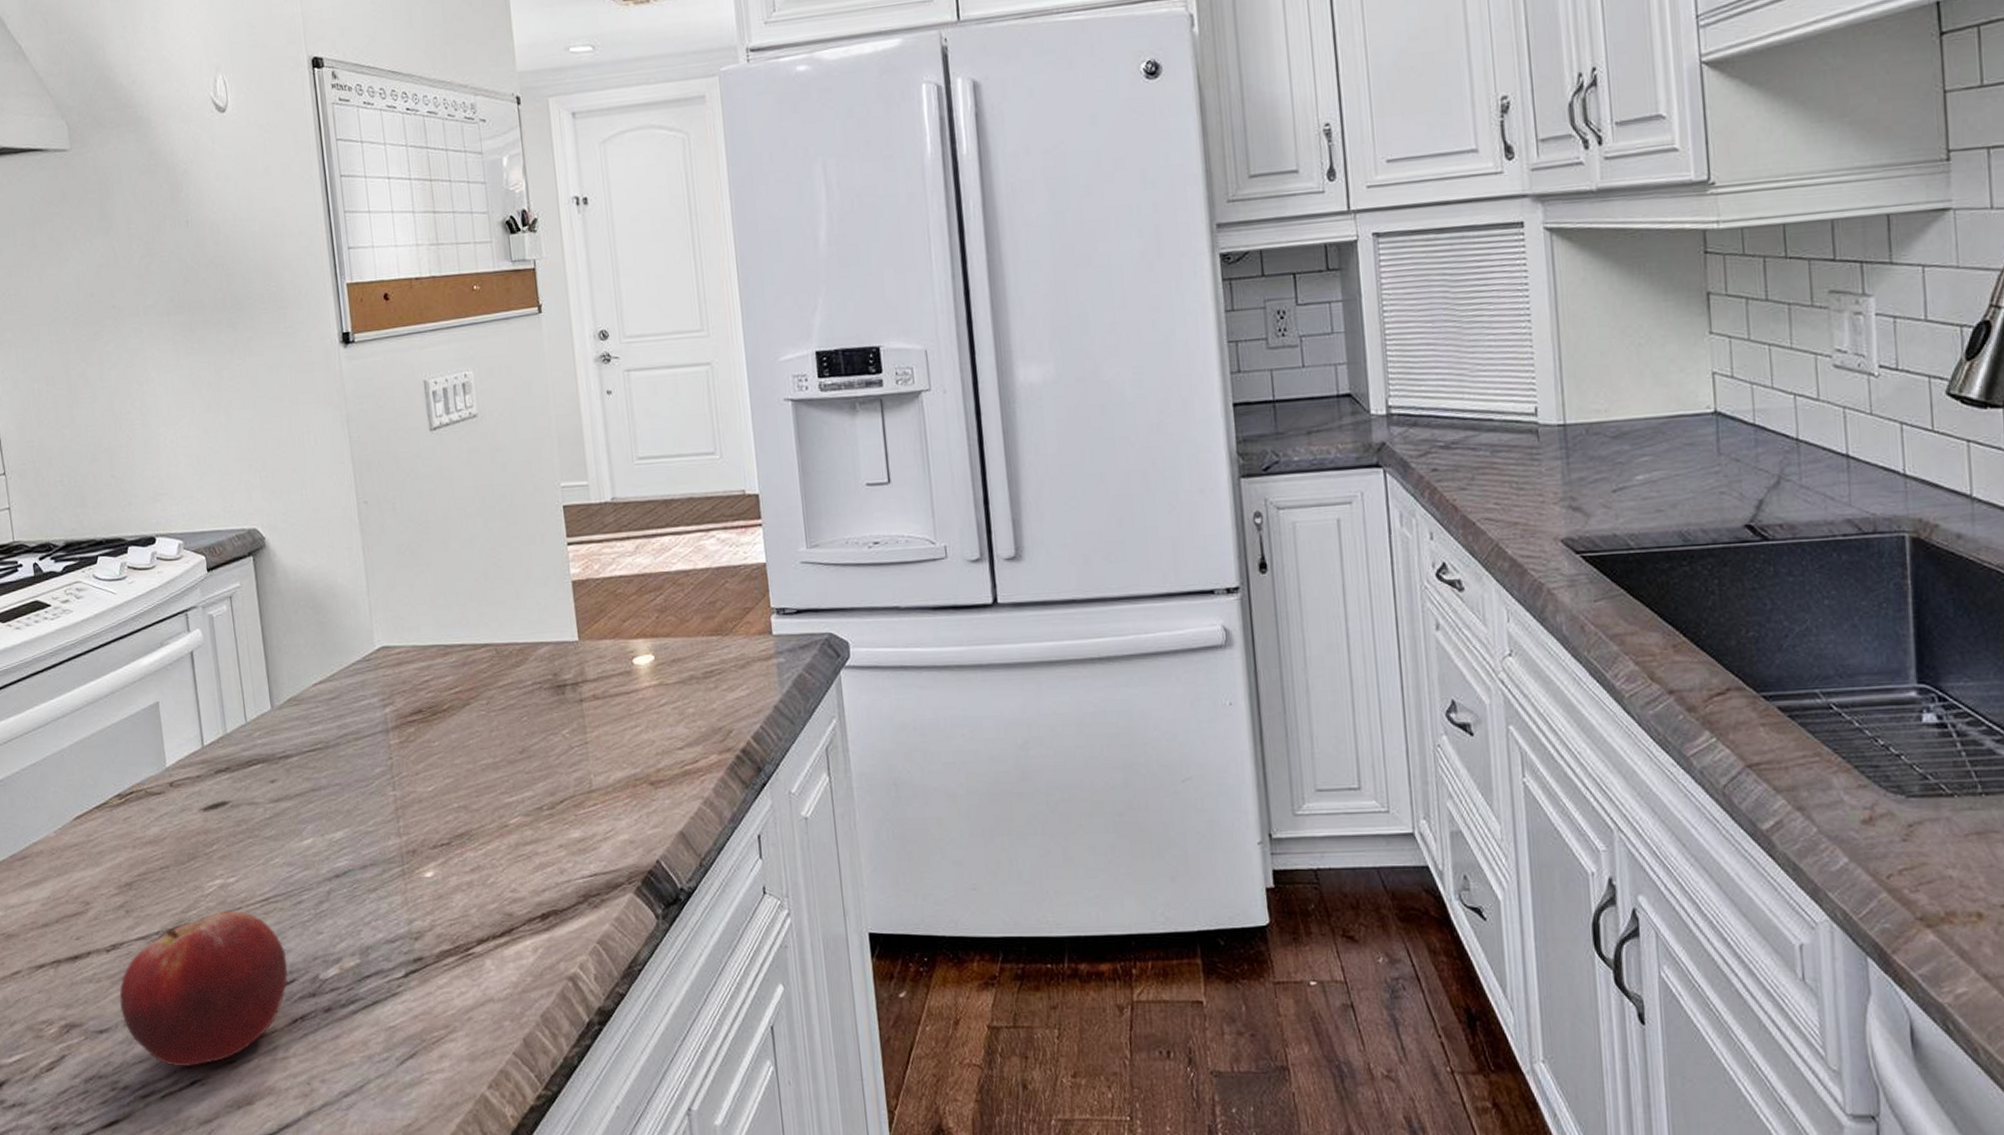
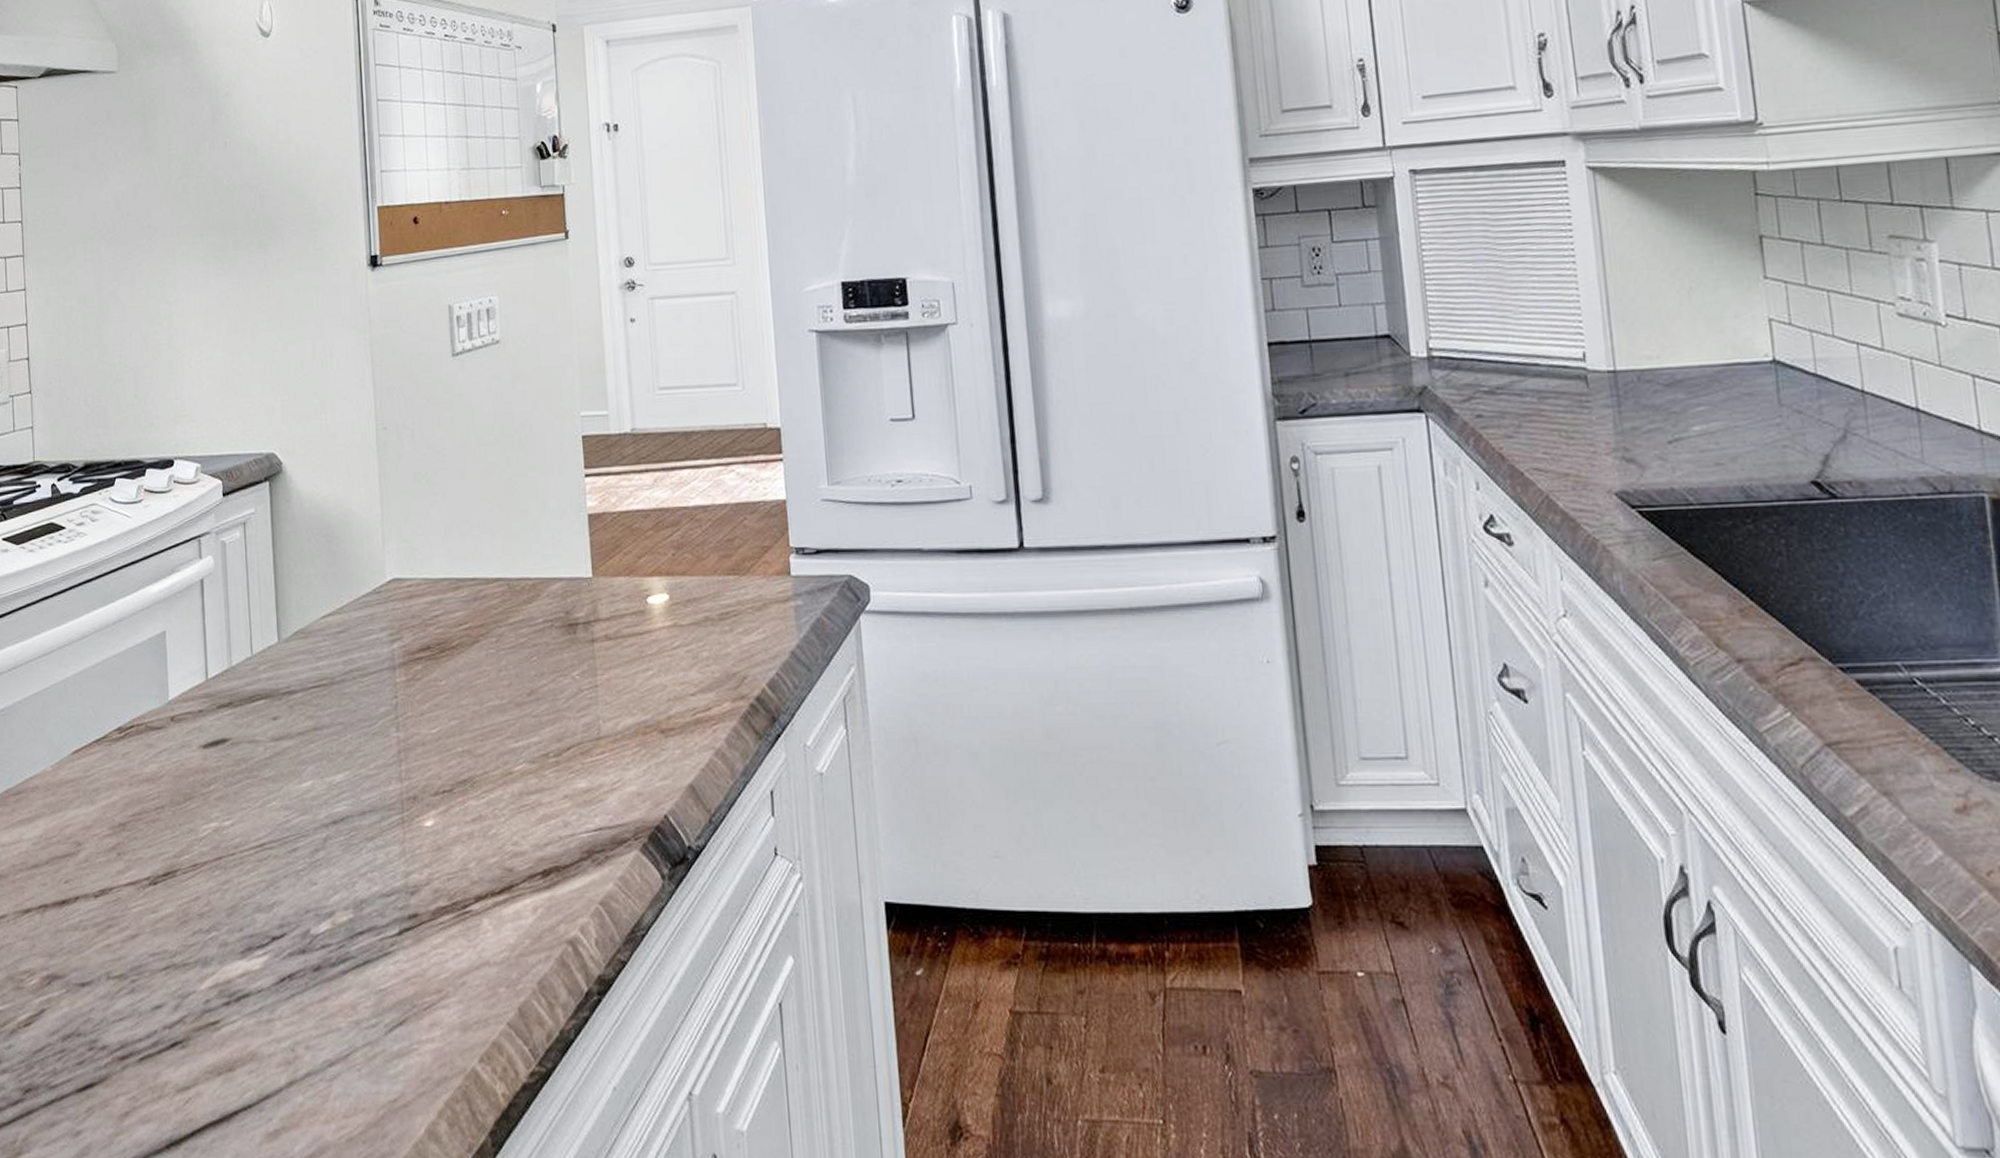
fruit: present [119,910,288,1067] -> none [104,856,279,1027]

